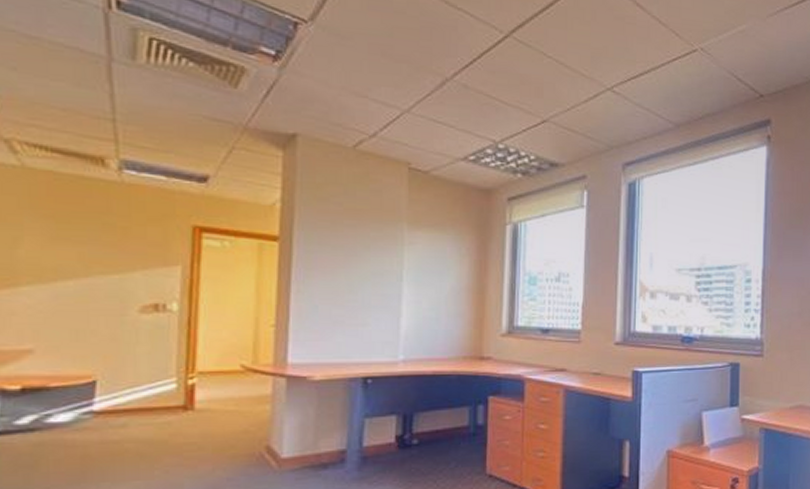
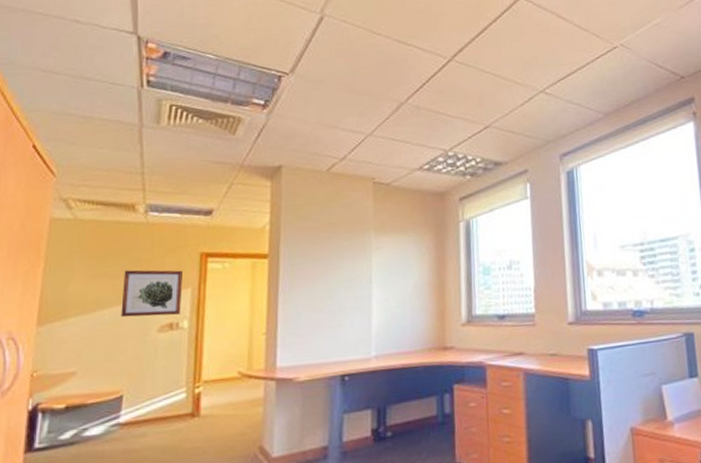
wall art: none [90,236,170,294] -> present [121,270,183,318]

